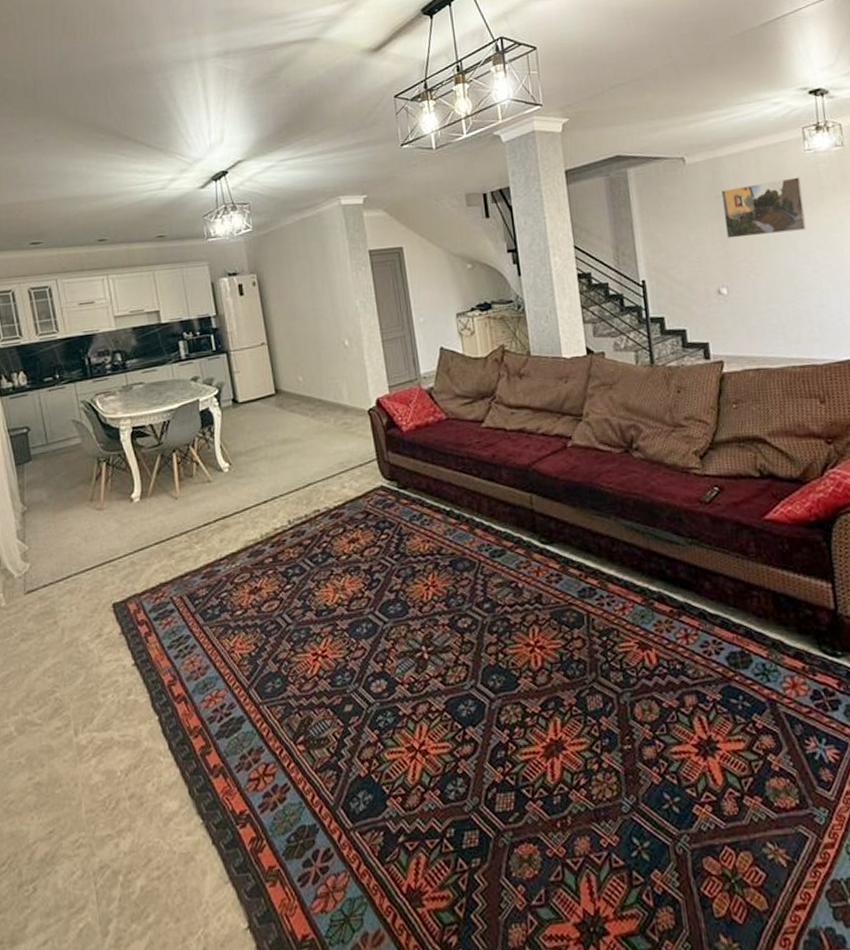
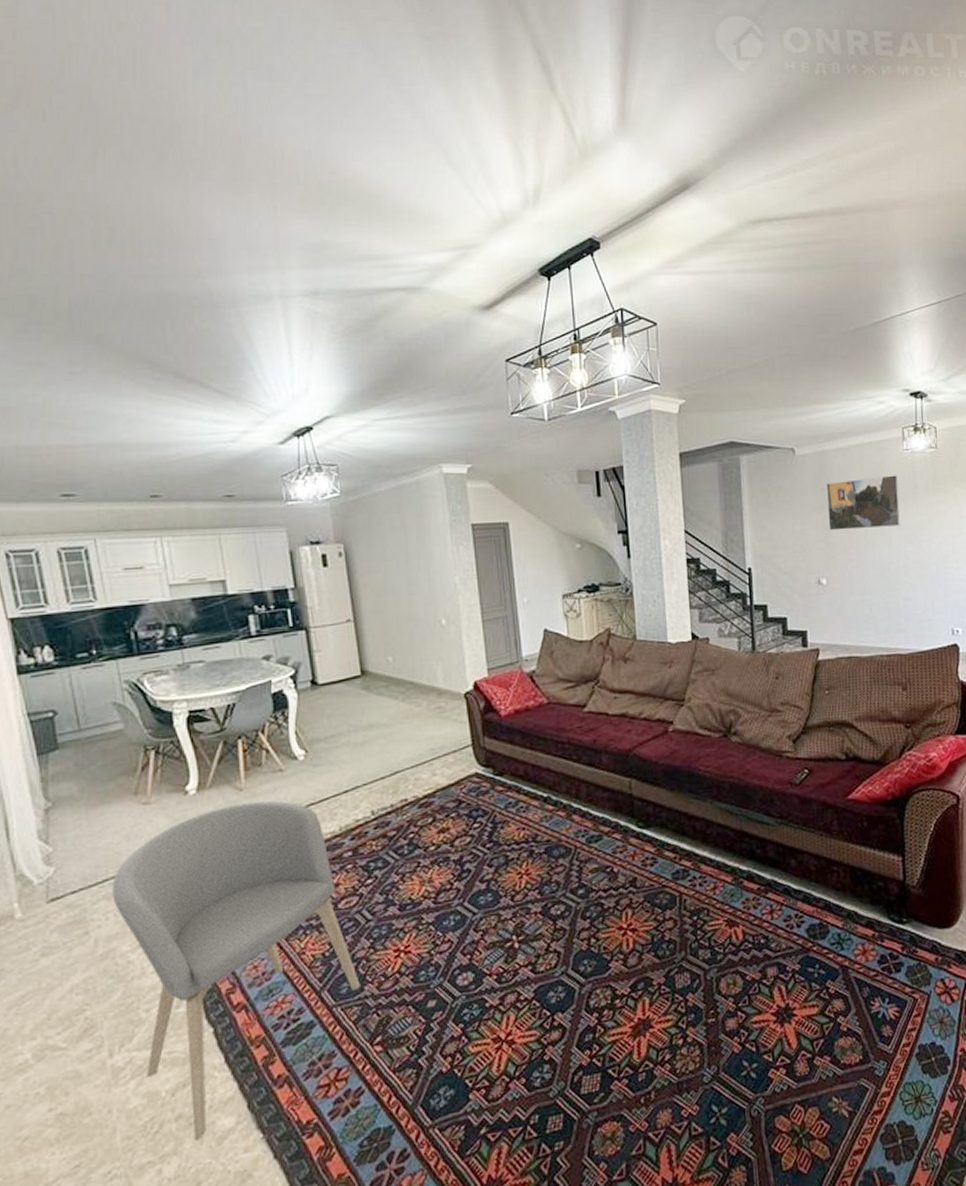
armchair: none [75,509,283,821] -> present [112,801,360,1142]

